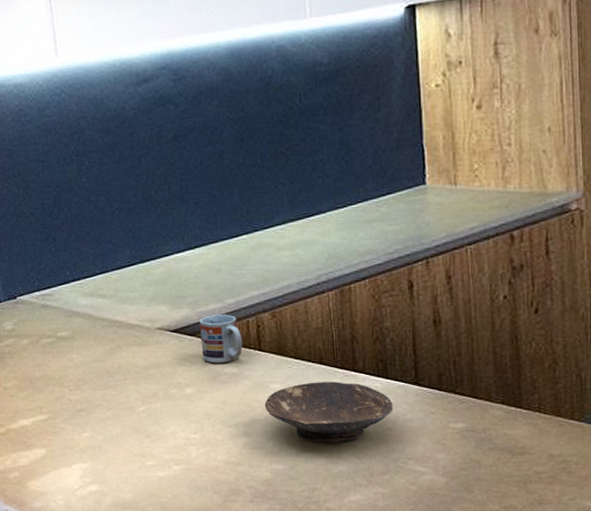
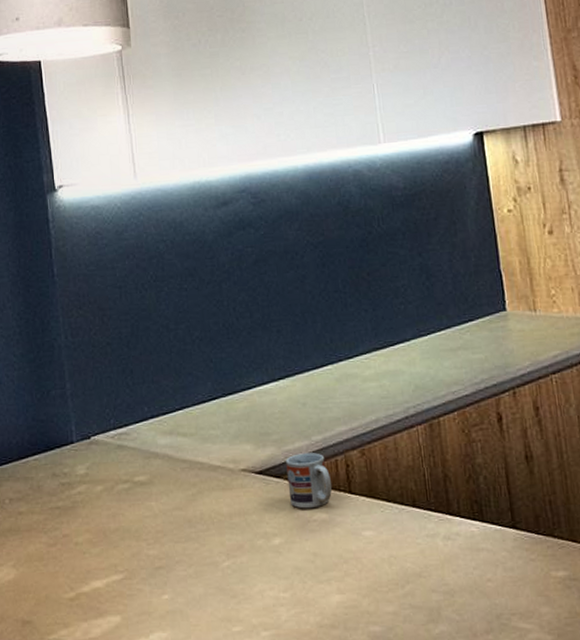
bowl: present [264,381,393,444] -> none [357,526,492,600]

